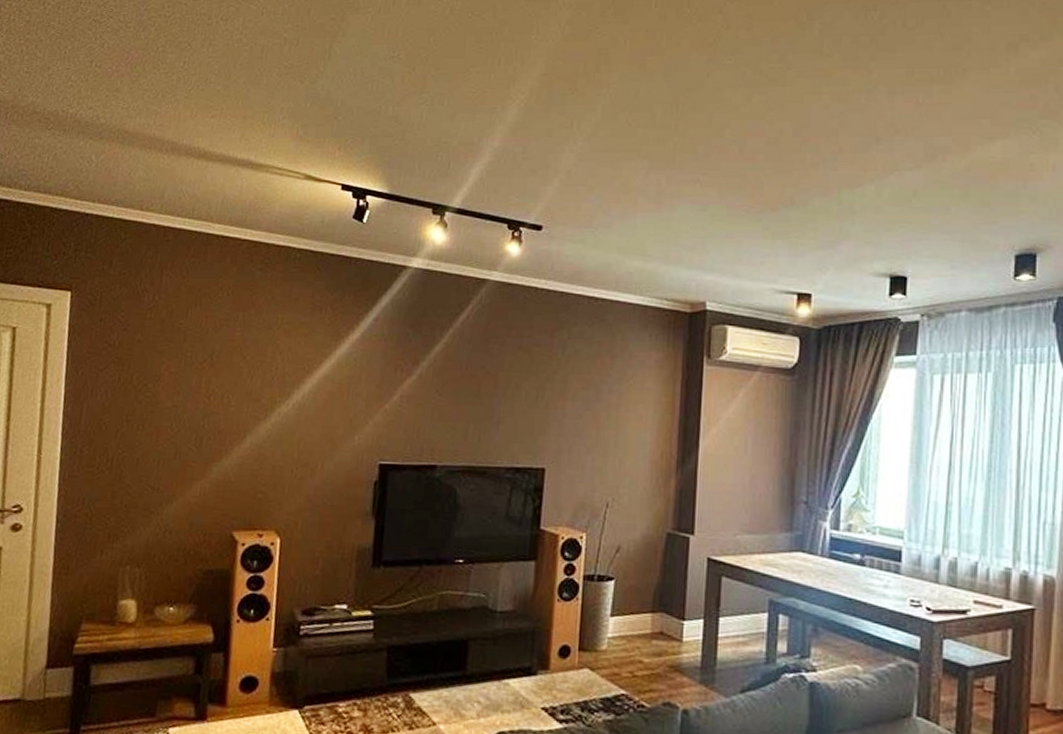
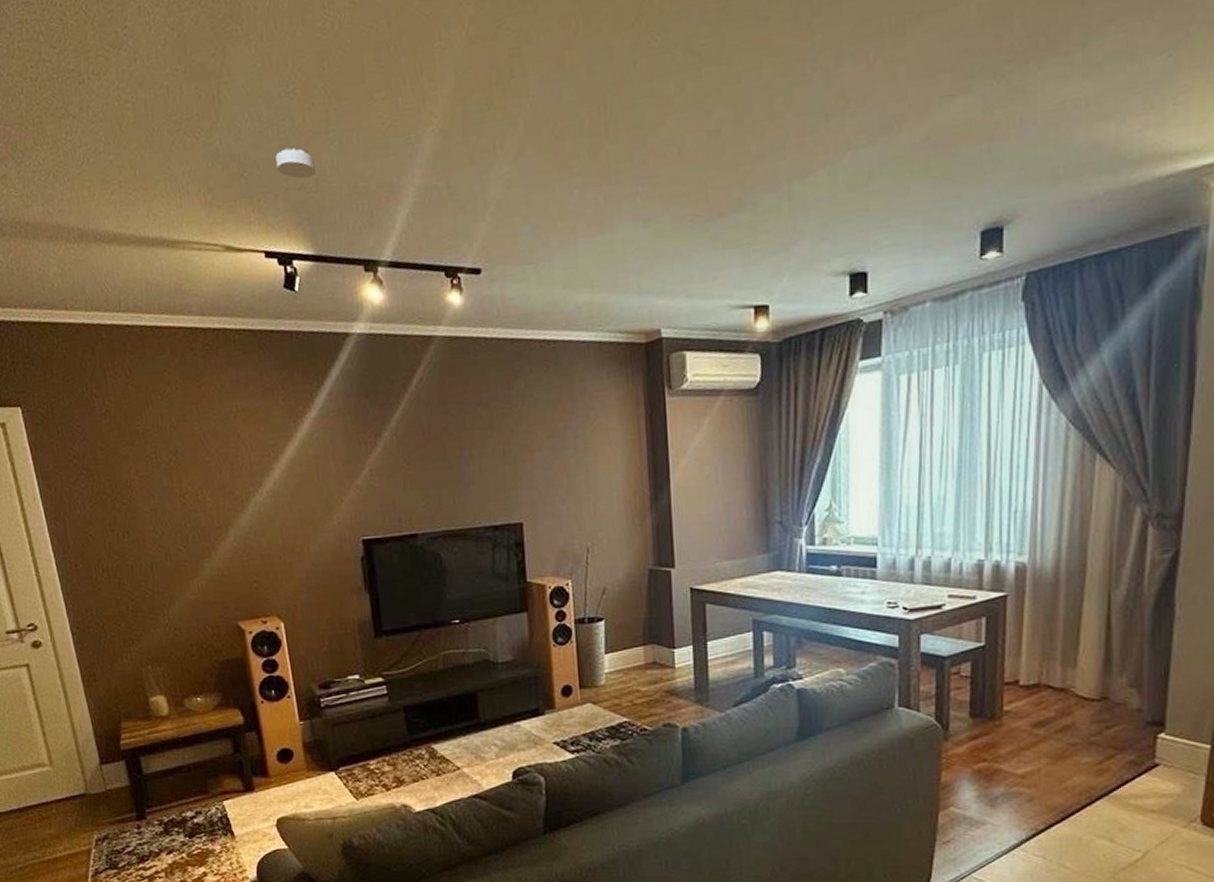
smoke detector: none [369,101,406,128] -> present [275,148,317,179]

